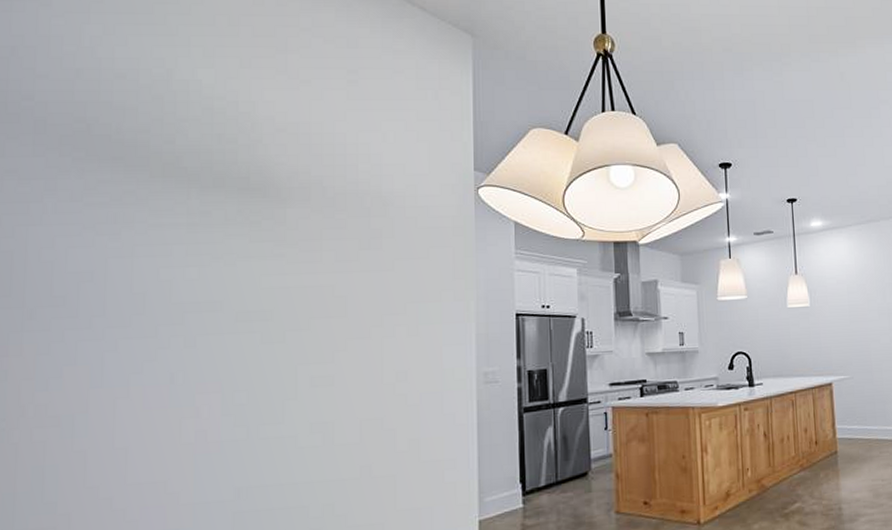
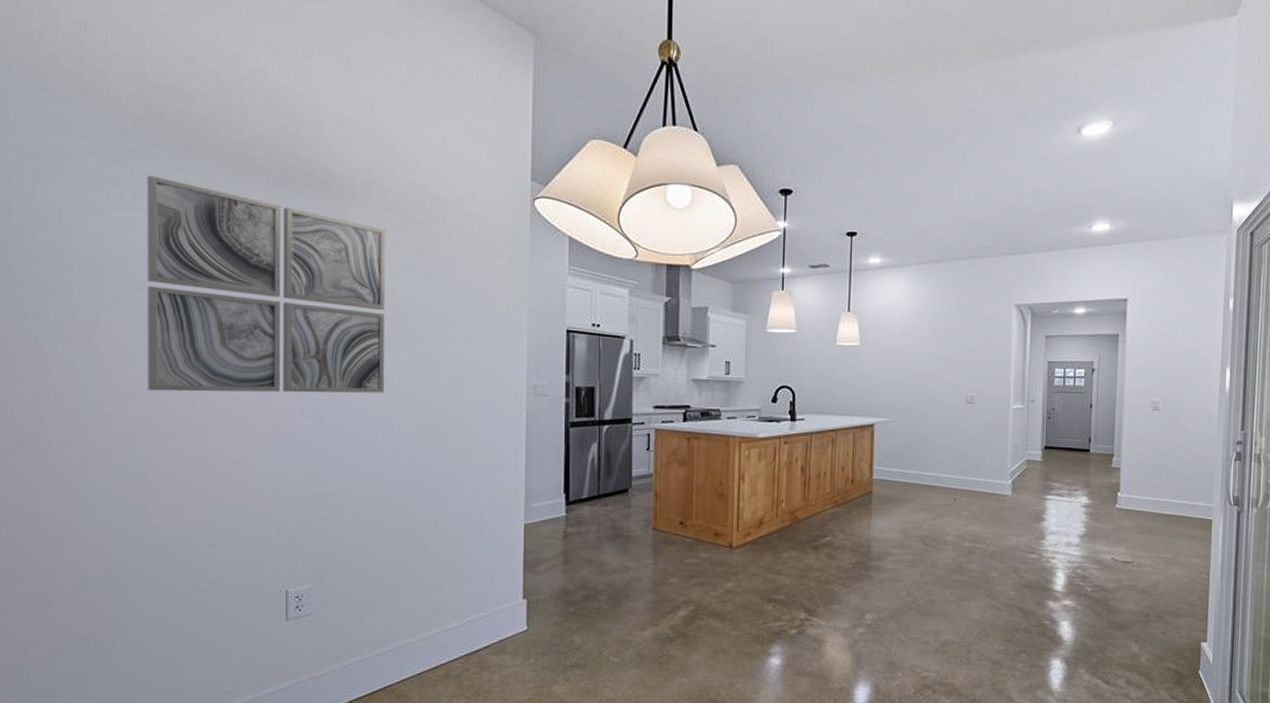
wall art: none [61,189,326,413] -> present [146,175,386,393]

